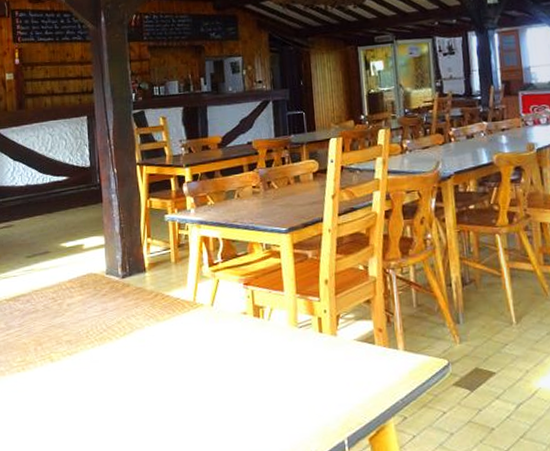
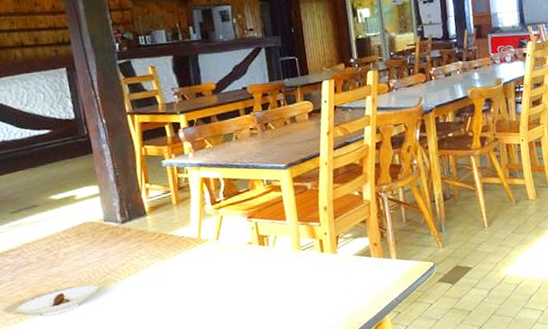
saucer: none [20,341,95,369] -> present [15,285,99,317]

